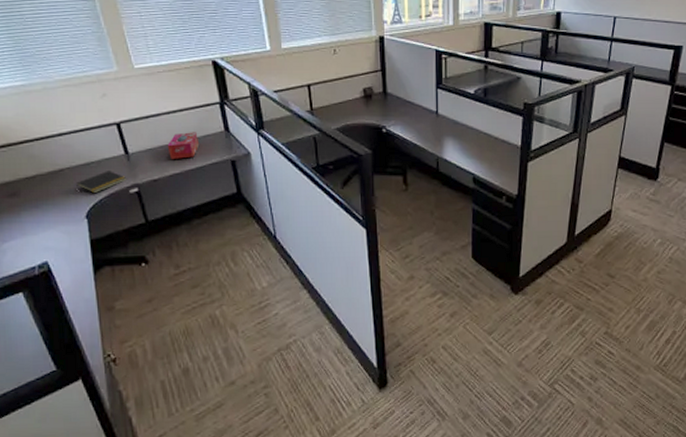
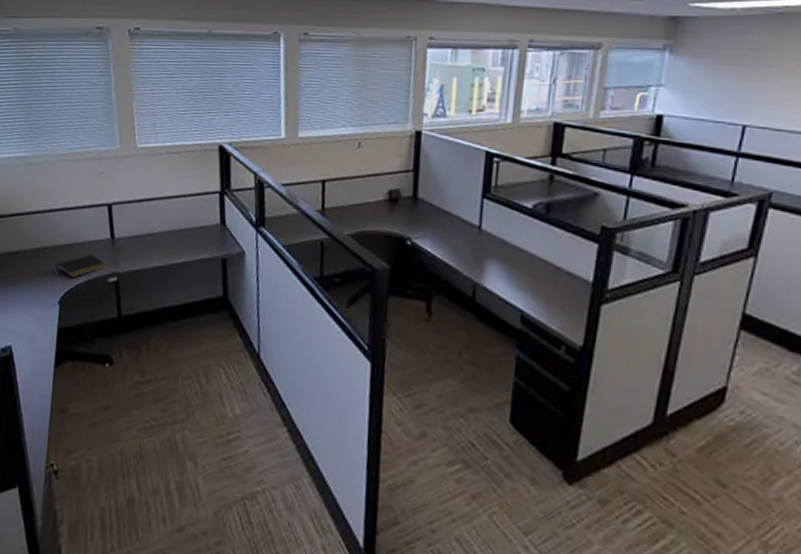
tissue box: present [167,132,200,159] -> none [155,221,191,250]

